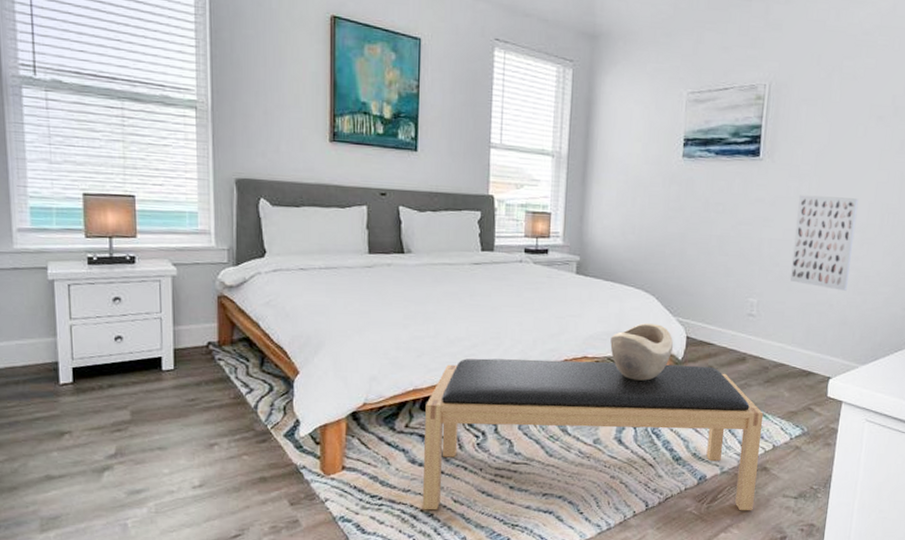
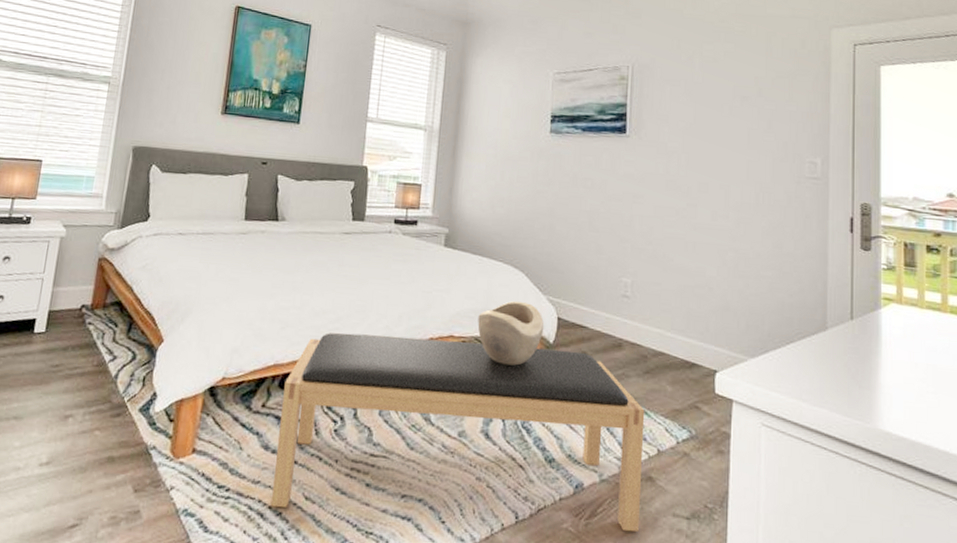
wall art: present [789,195,859,291] -> none [664,171,730,273]

